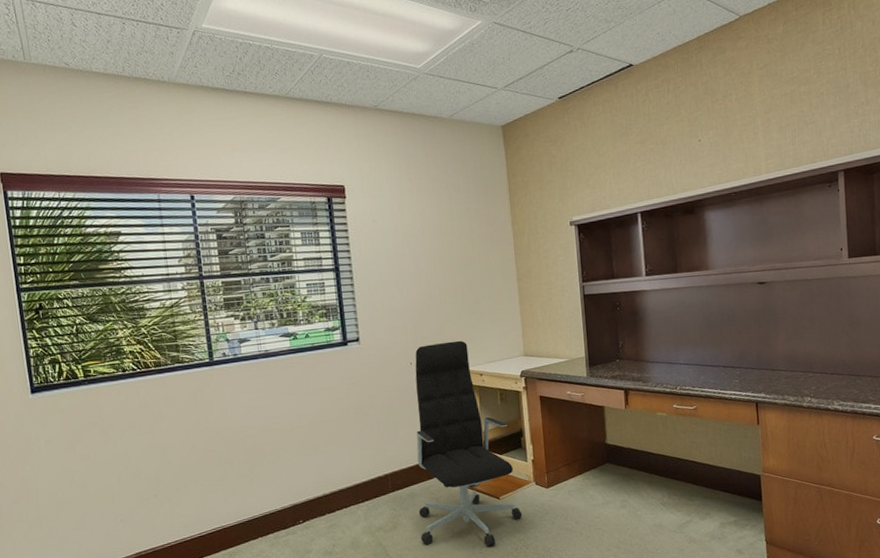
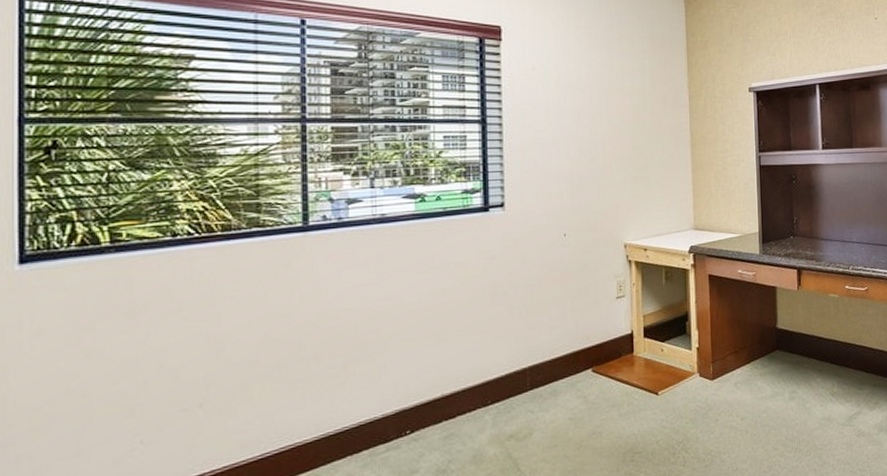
office chair: present [415,340,522,547] -> none [561,210,683,454]

